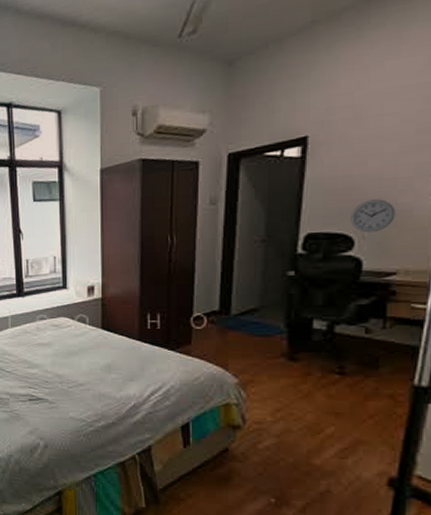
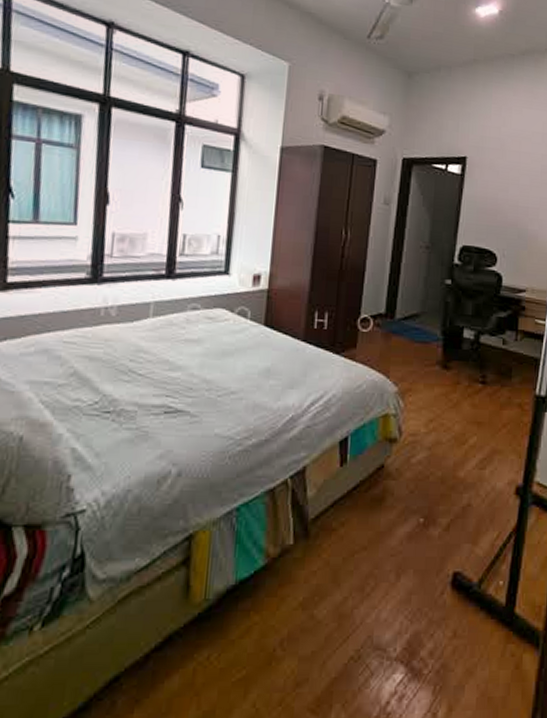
wall clock: present [350,199,396,233] -> none [495,222,527,252]

